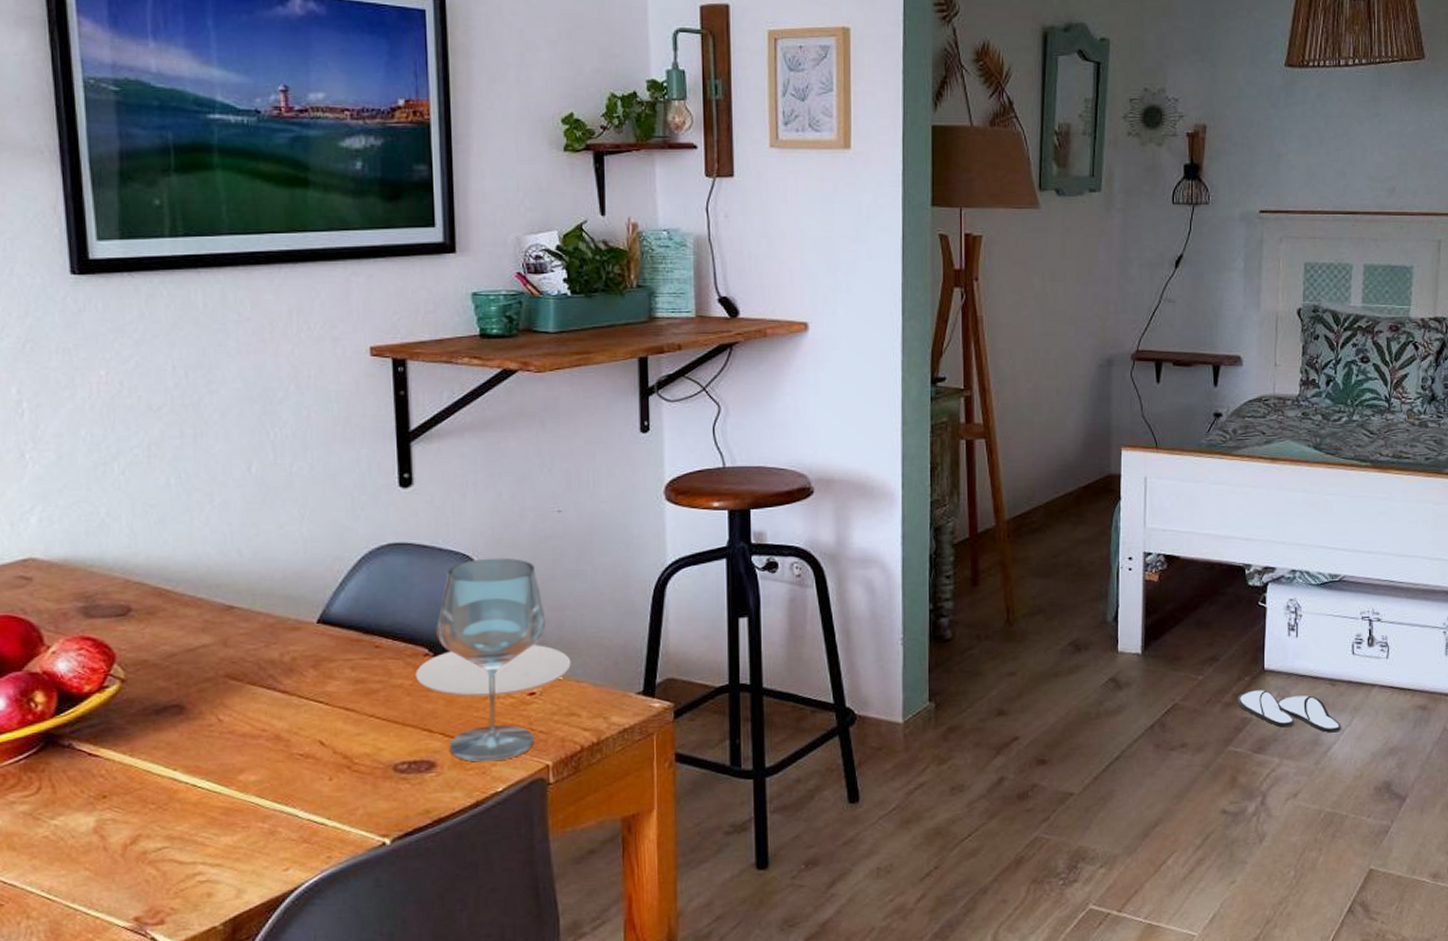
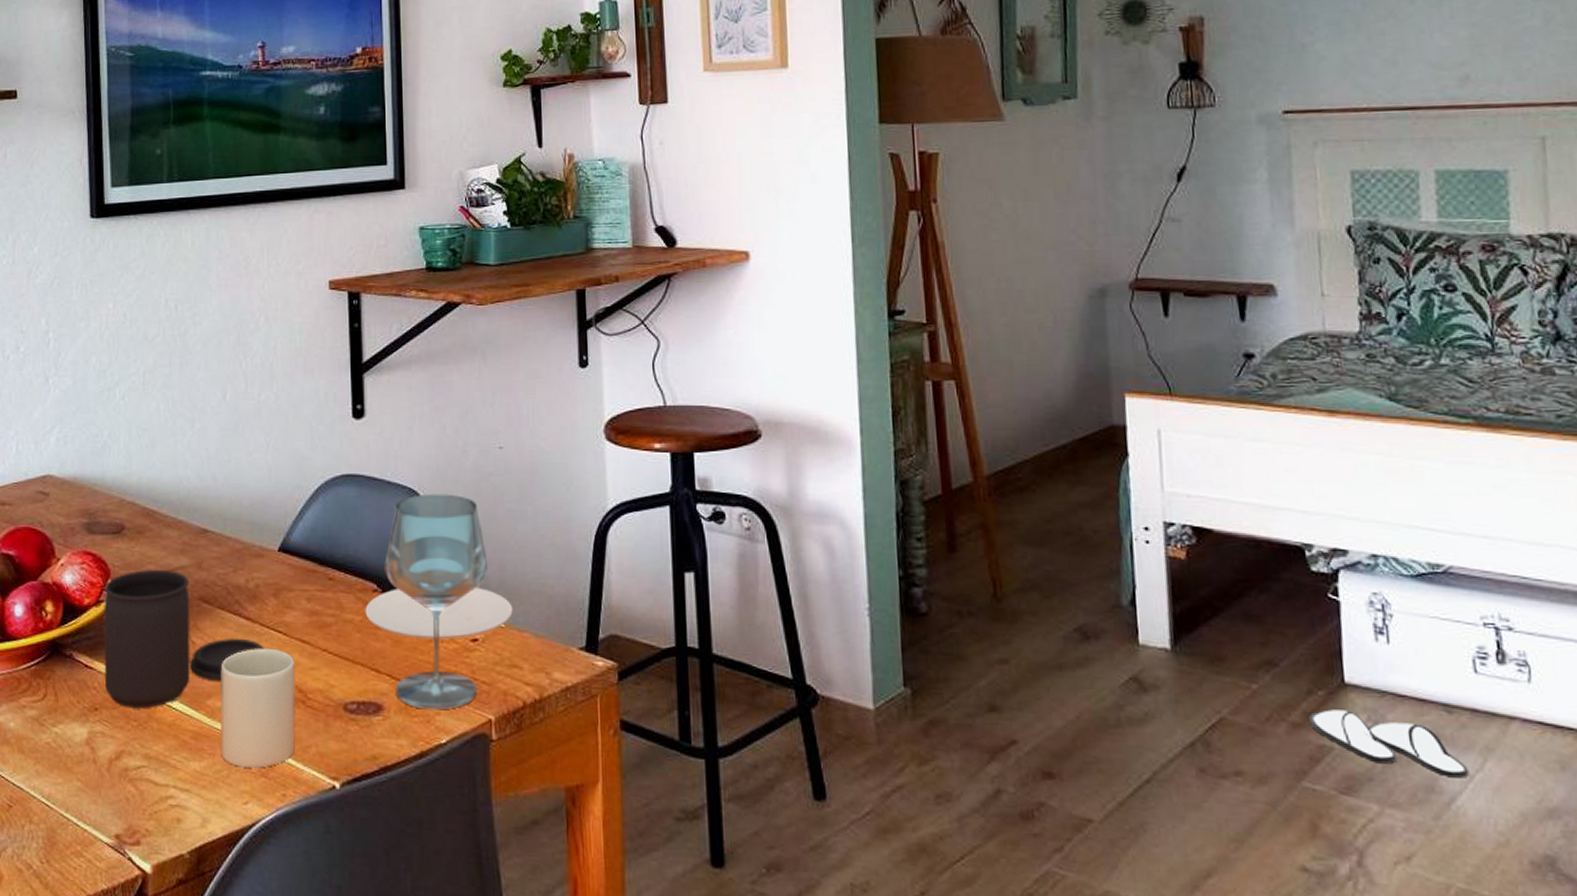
jar: none [108,649,303,792] -> present [104,569,264,709]
mug: none [253,718,341,836] -> present [220,648,296,768]

